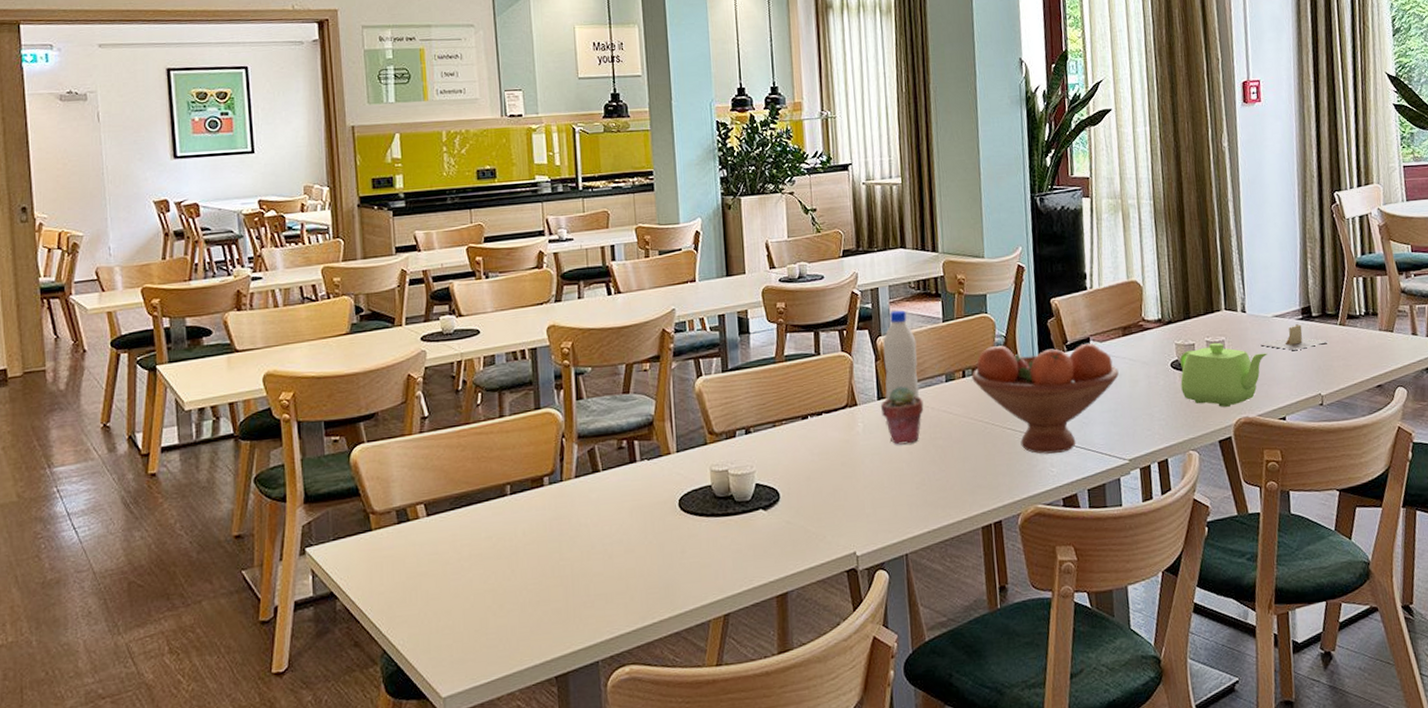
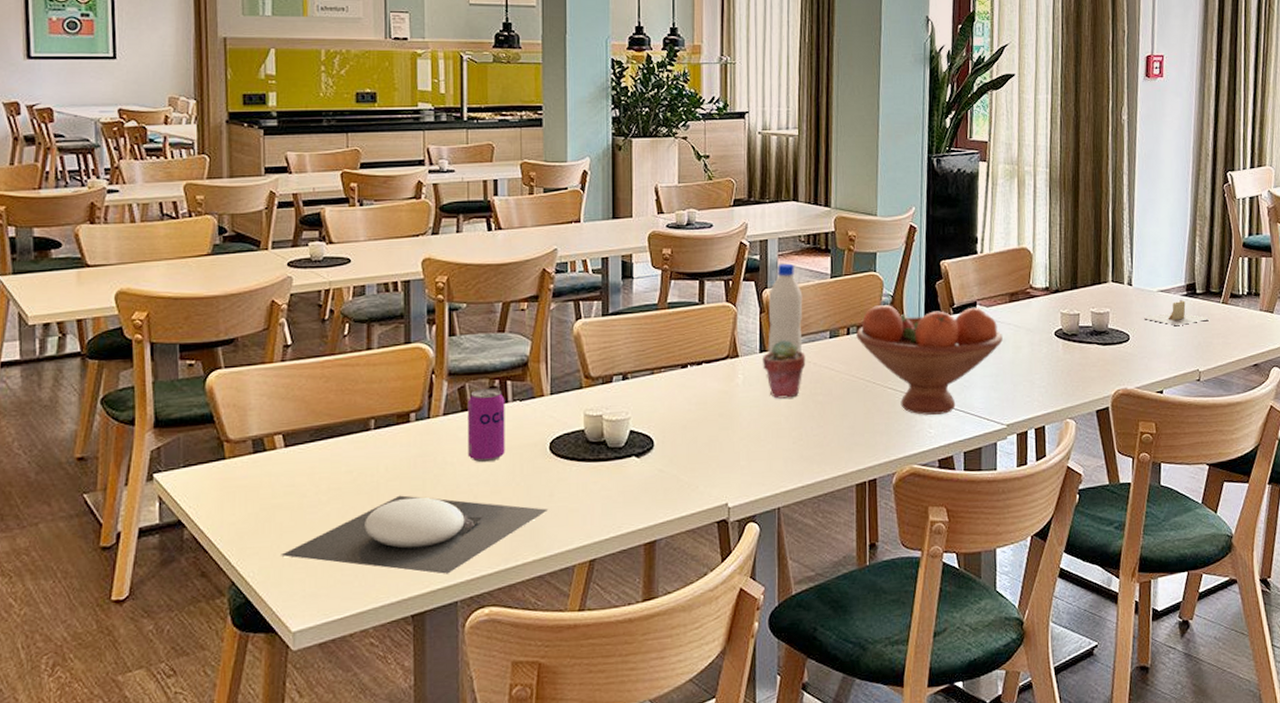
plate: none [428,558,682,635] -> present [281,495,549,574]
beverage can: none [597,448,637,523] -> present [467,388,505,463]
teapot: present [1180,342,1268,407] -> none [1063,313,1150,378]

